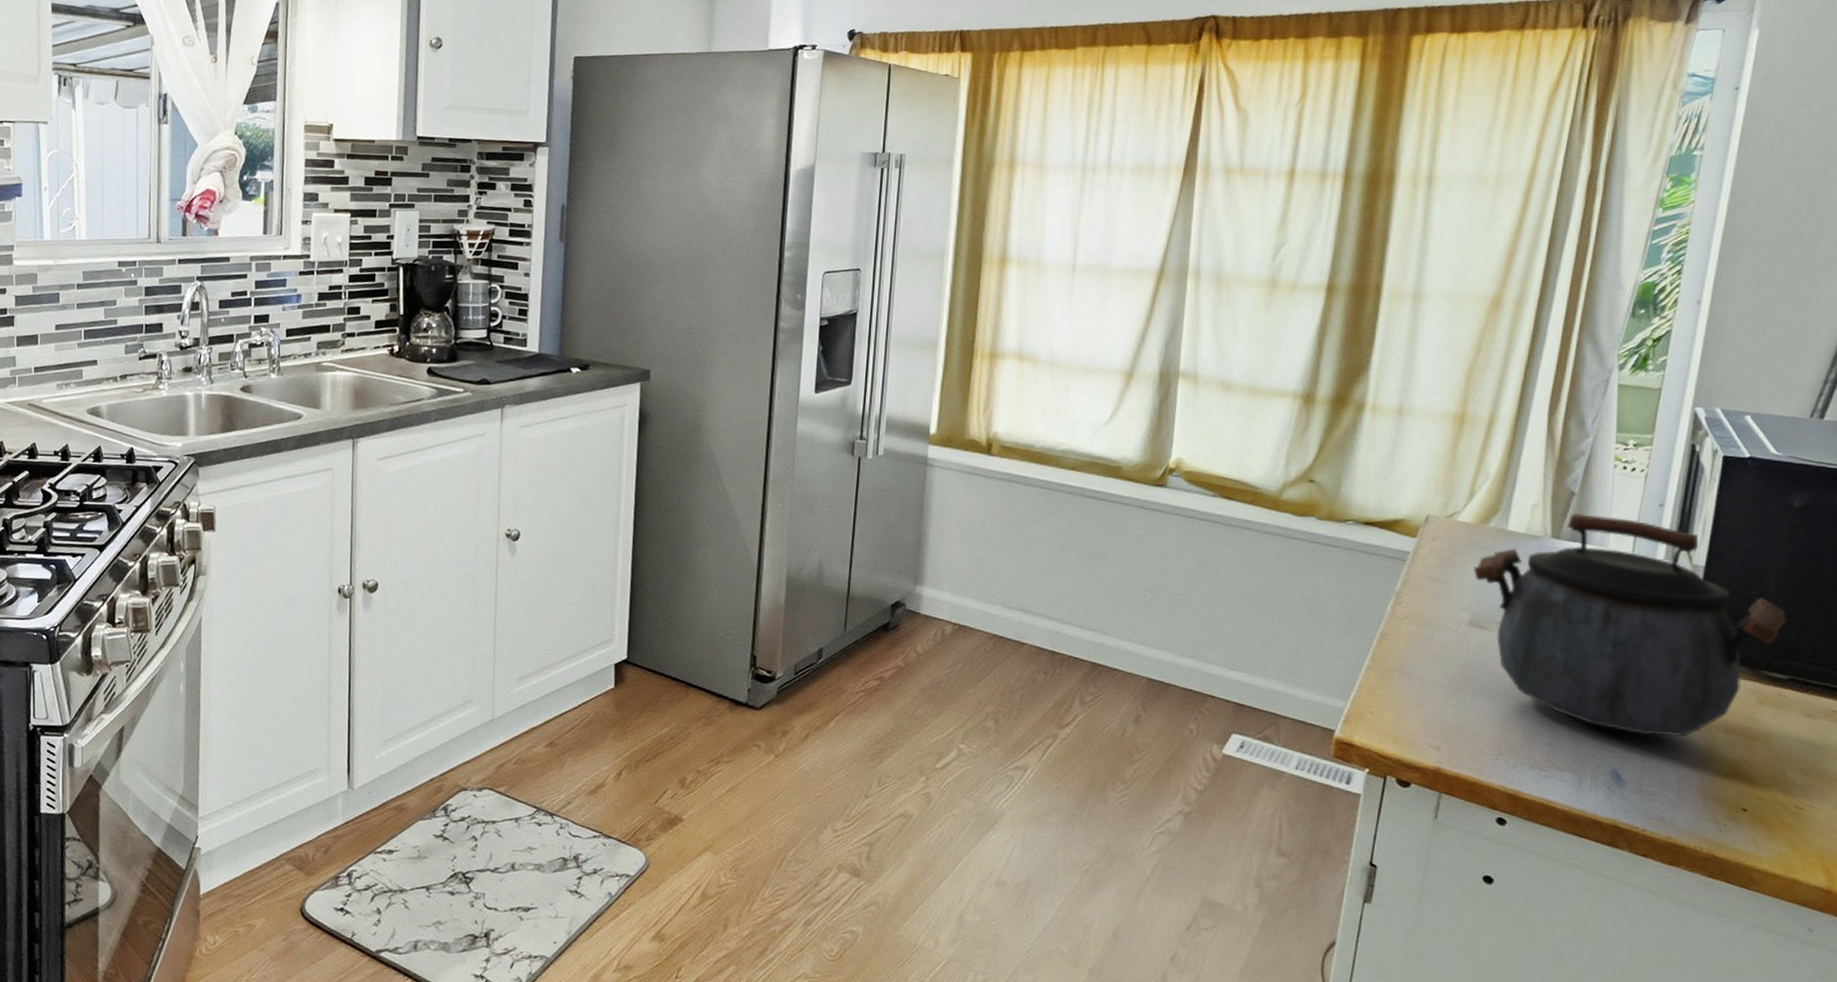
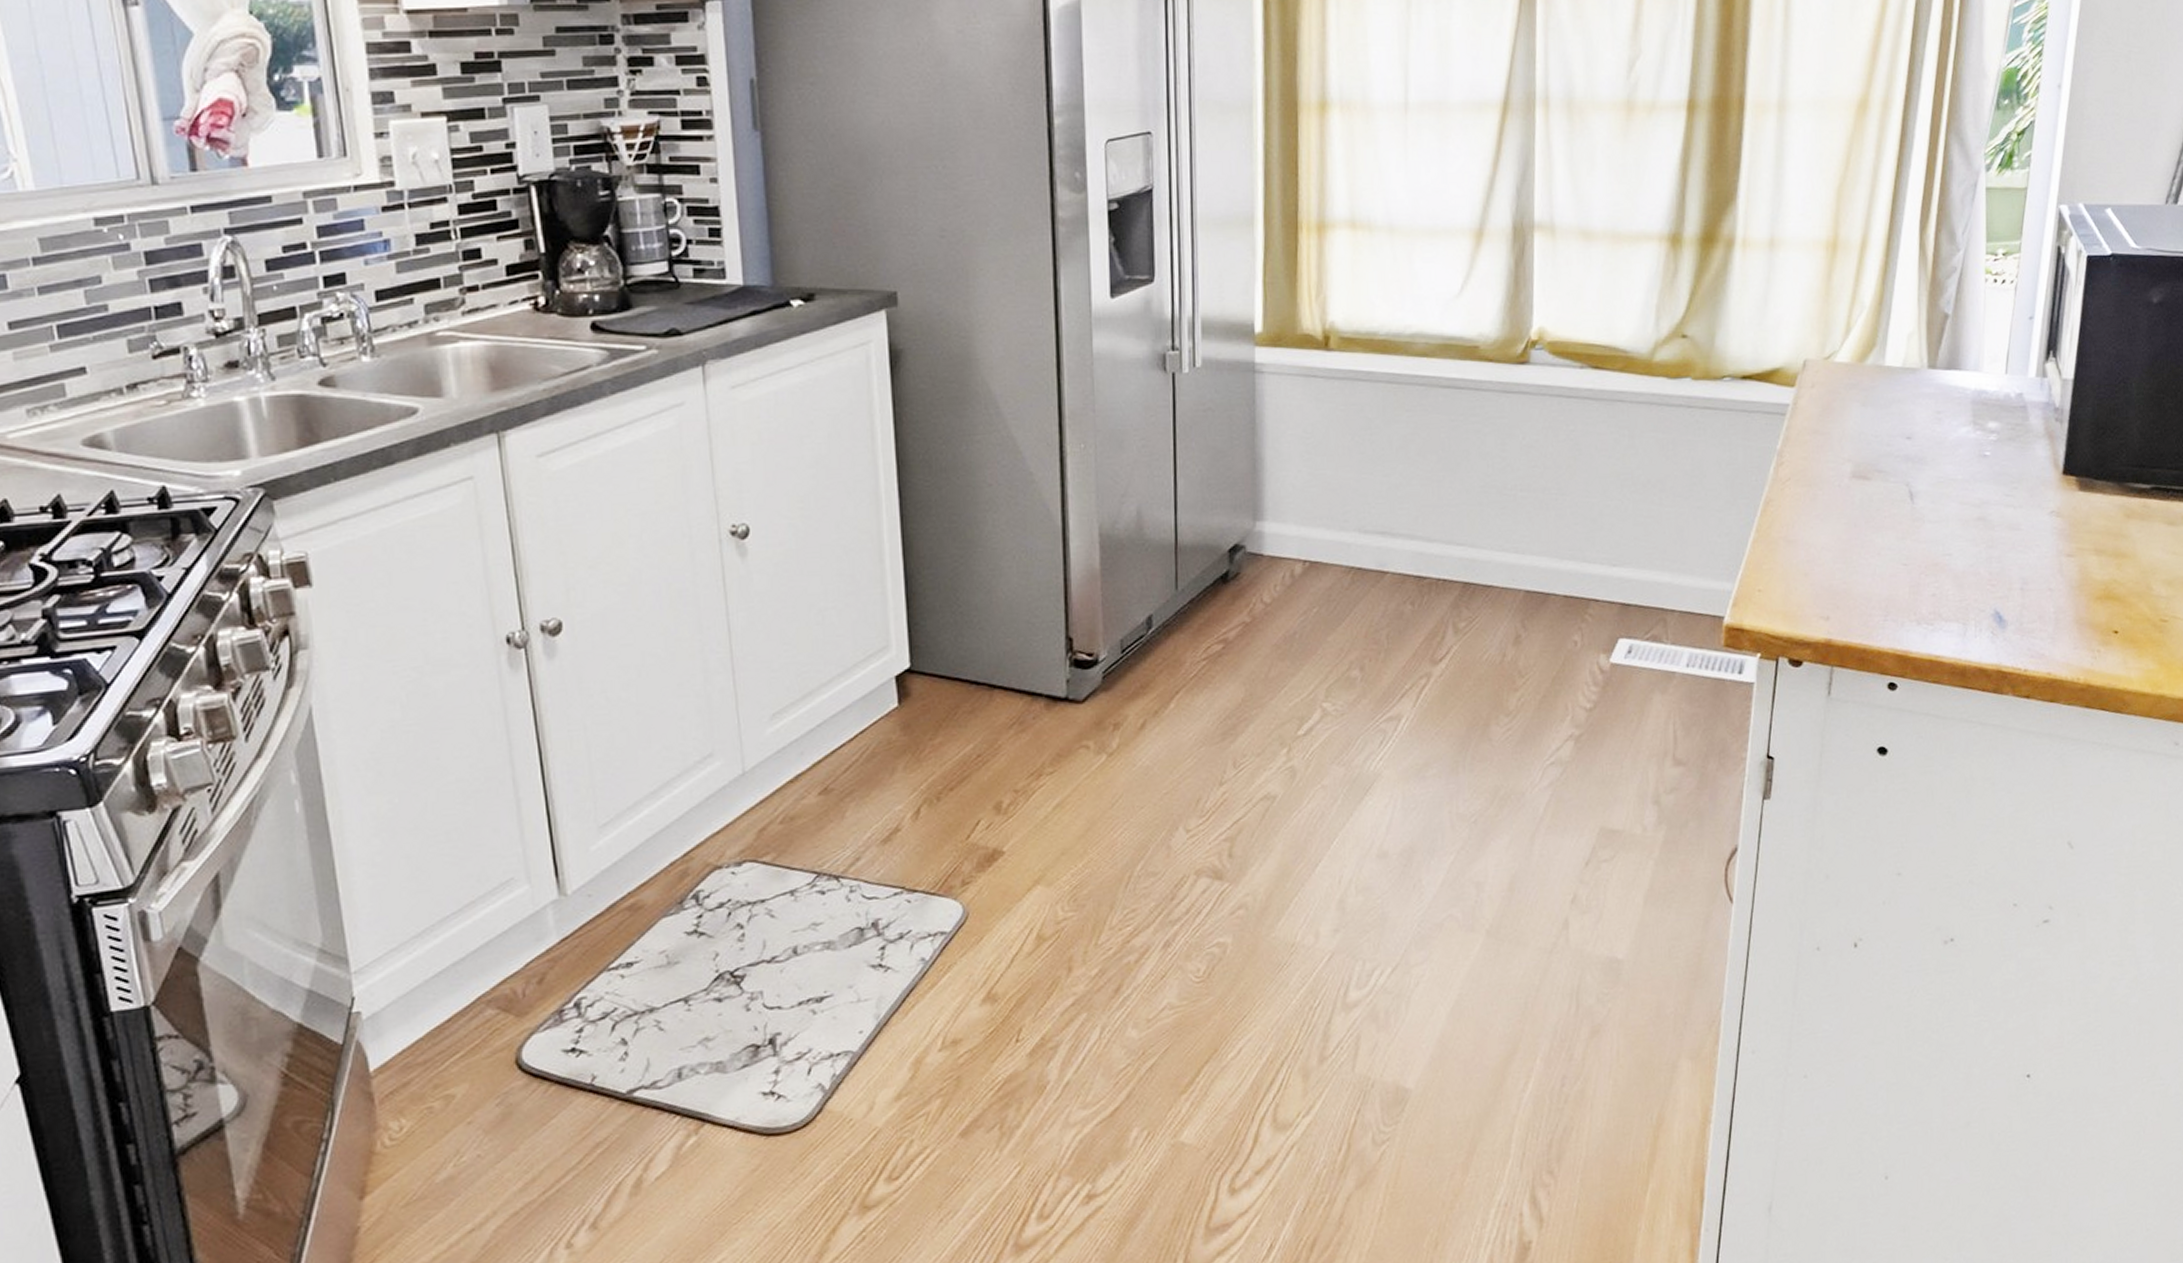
kettle: present [1474,512,1786,738] -> none [1854,336,2149,570]

